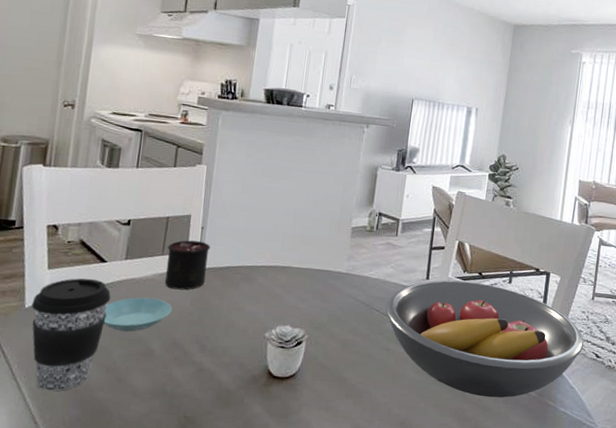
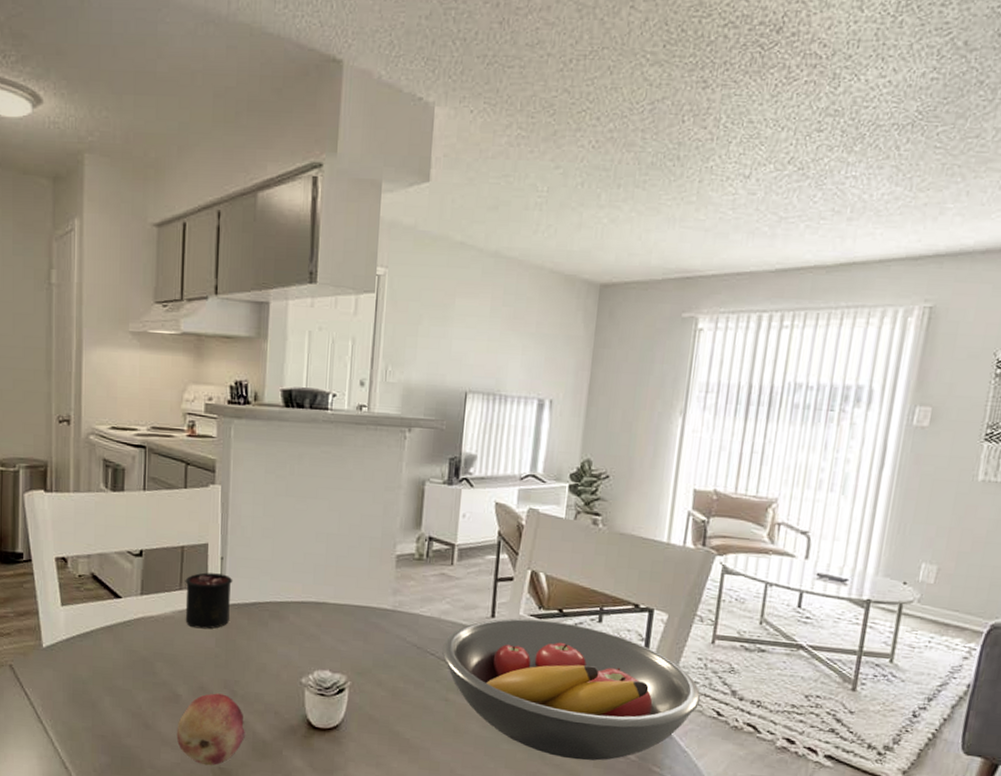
coffee cup: present [31,278,111,392] -> none [49,615,130,736]
saucer: present [103,297,172,332] -> none [124,637,196,674]
fruit: none [147,348,213,415] -> present [176,693,246,766]

